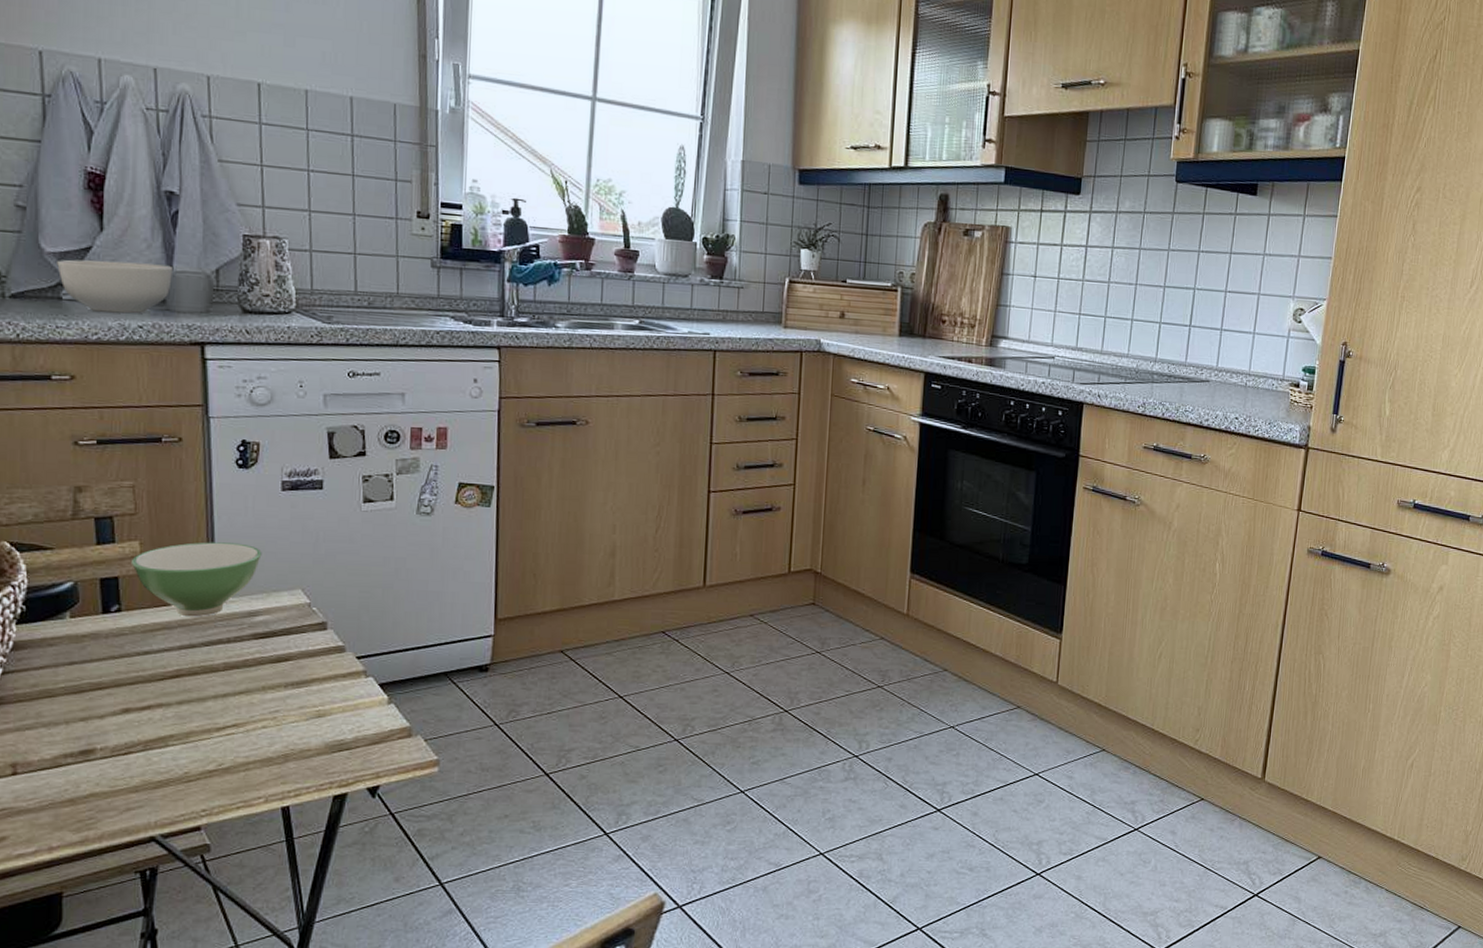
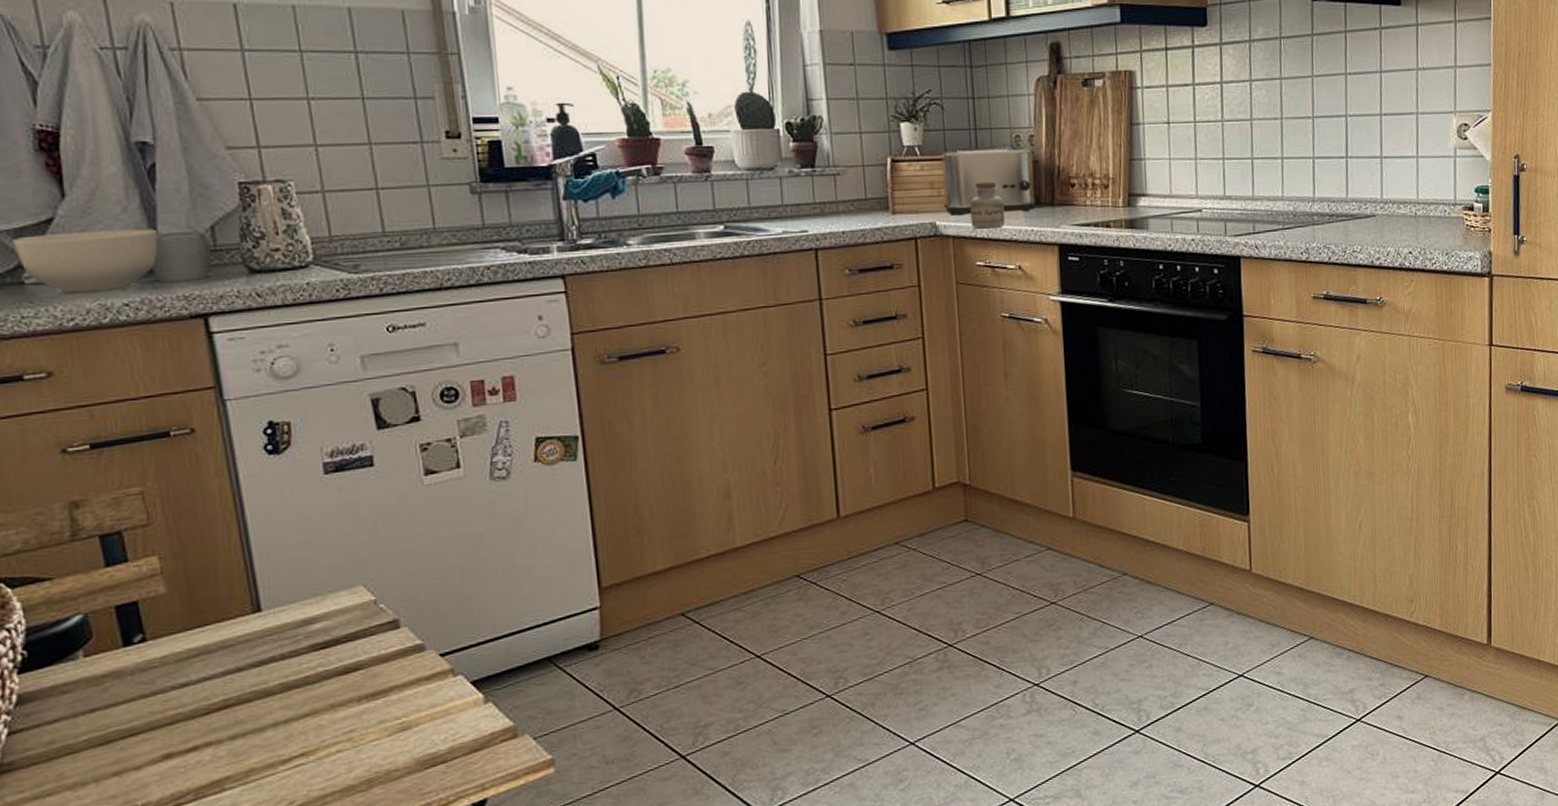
bowl: present [130,542,262,617] -> none [150,542,310,637]
toaster: none [829,279,918,340] -> present [940,149,1040,215]
jar: none [851,309,882,351] -> present [969,181,1005,229]

